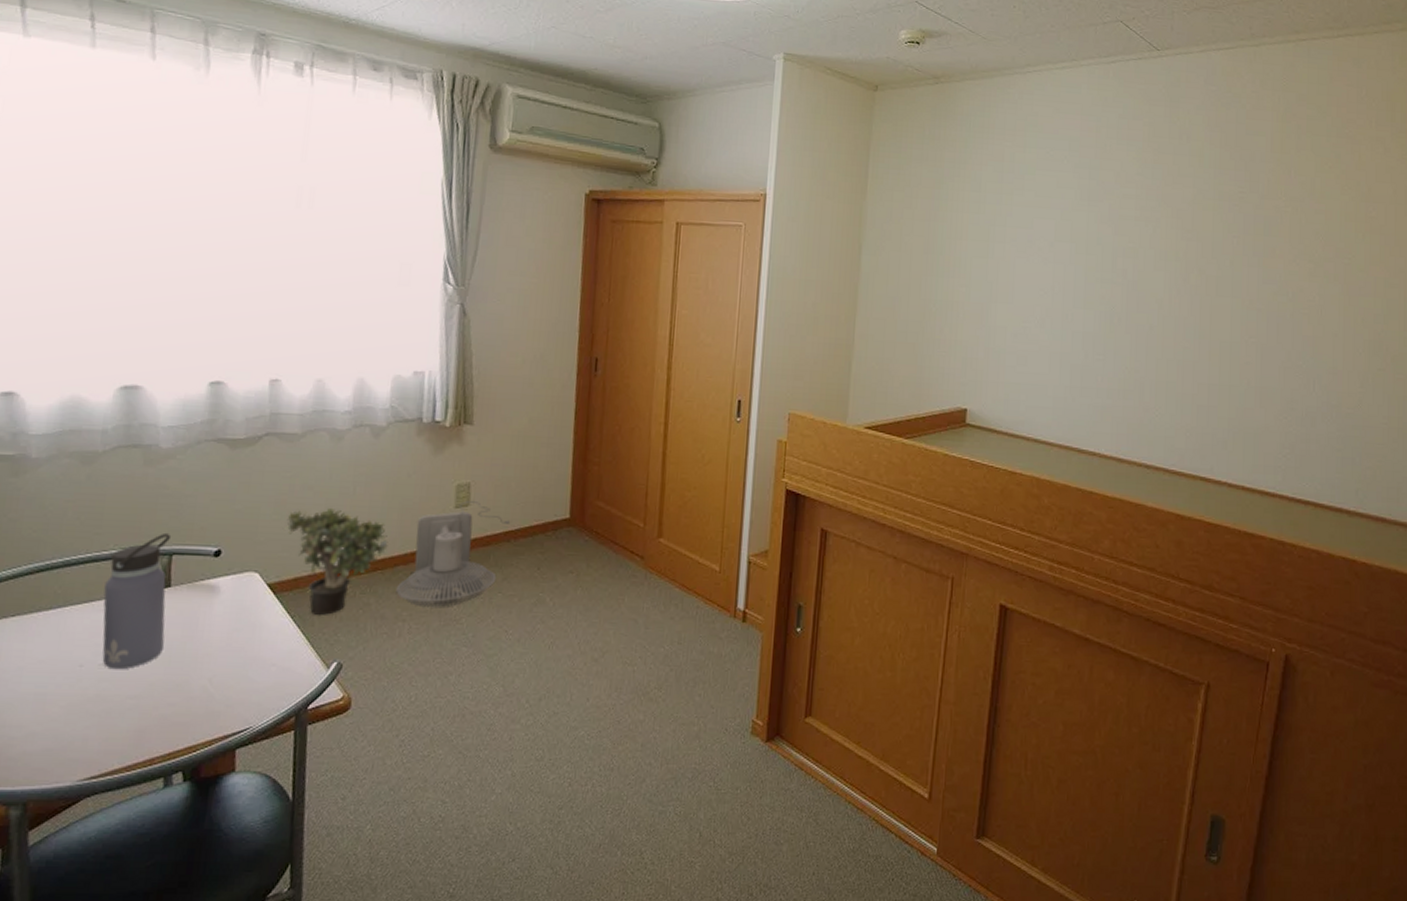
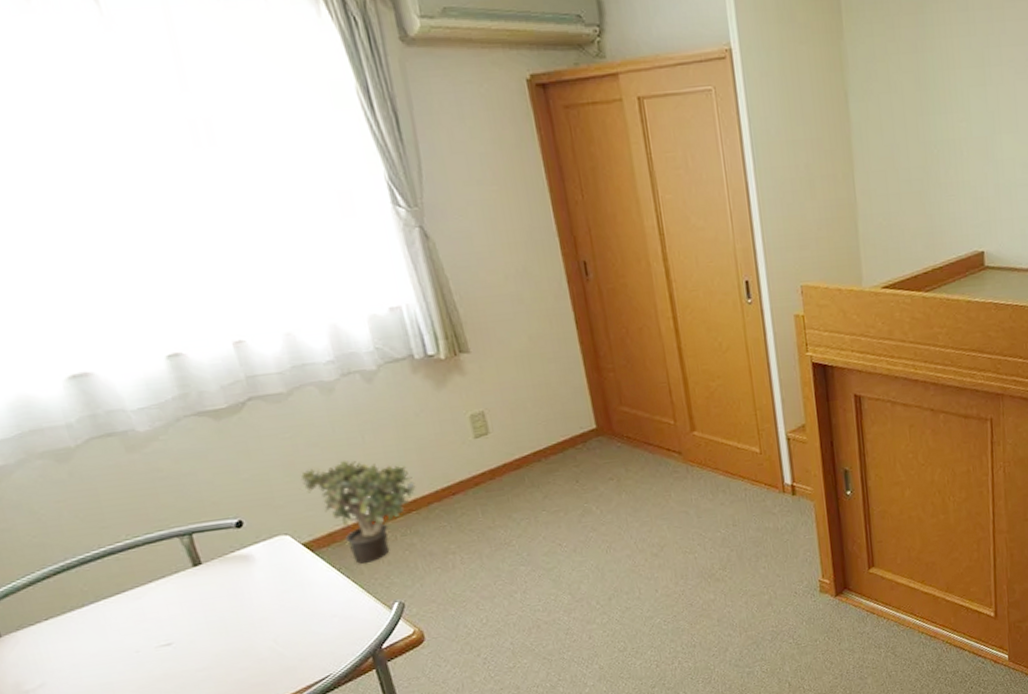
water bottle: present [102,532,172,670] -> none [127,513,217,649]
fan: present [396,501,511,608] -> none [436,428,537,538]

